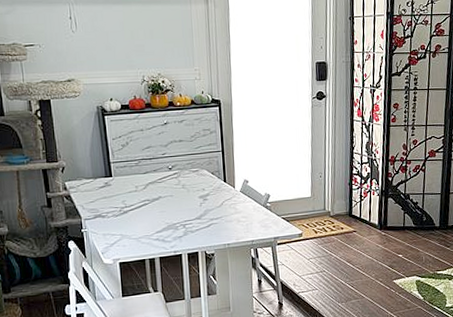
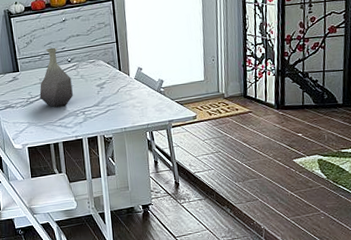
vase: none [135,152,173,218] -> present [39,47,73,107]

